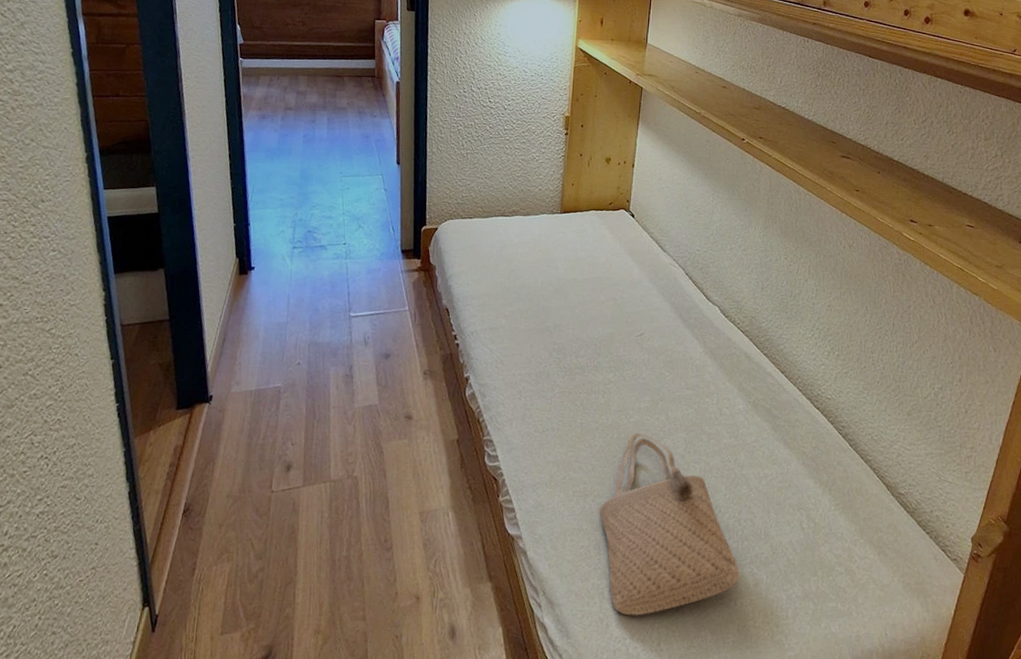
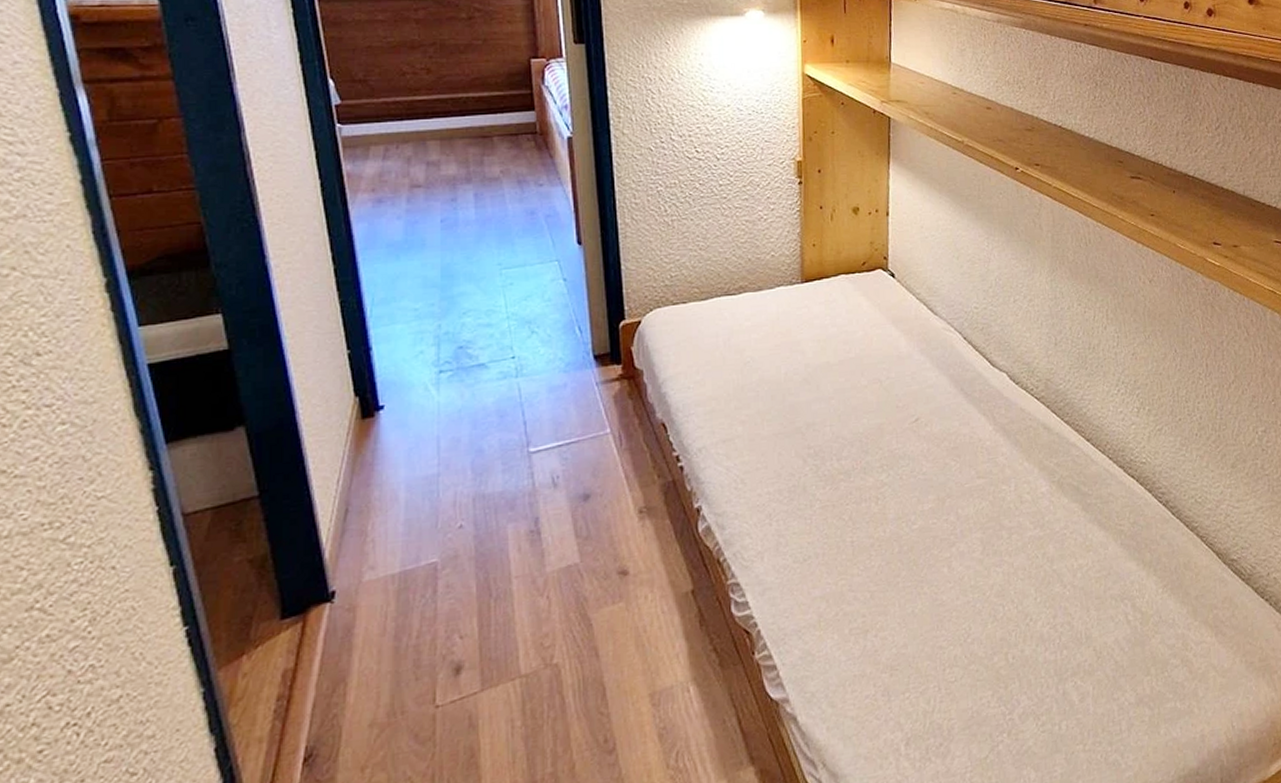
tote bag: present [600,433,740,616] -> none [885,541,1062,771]

